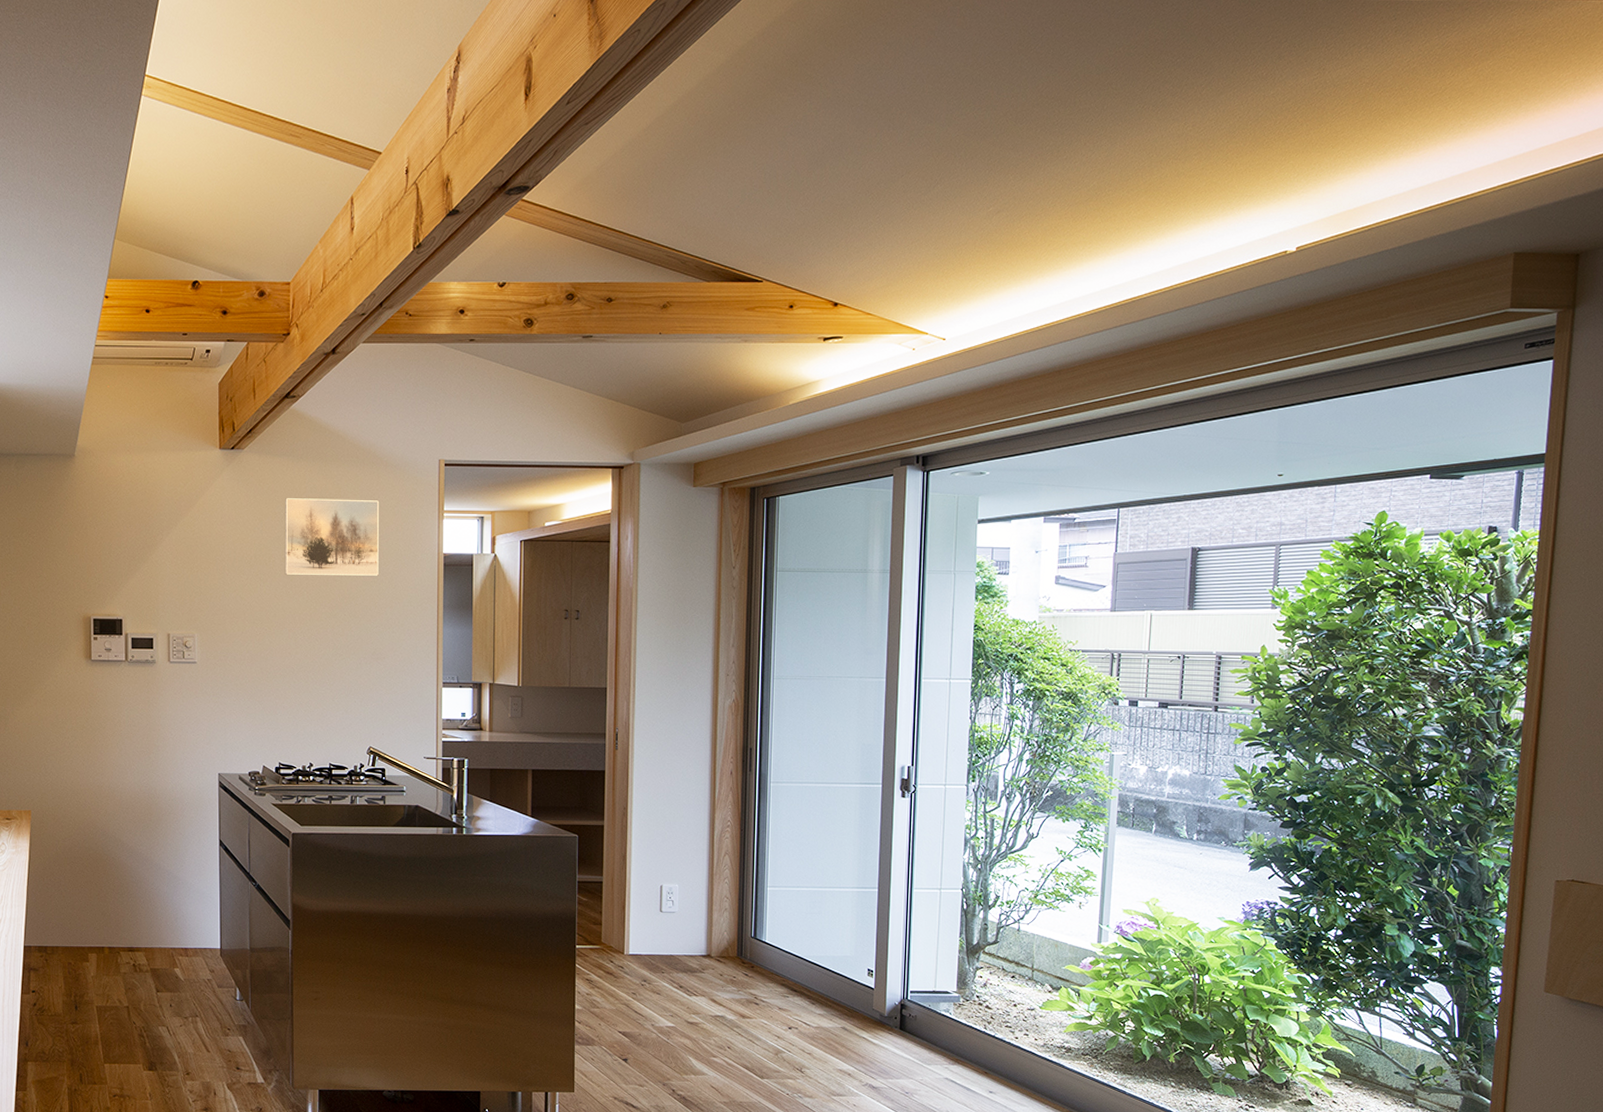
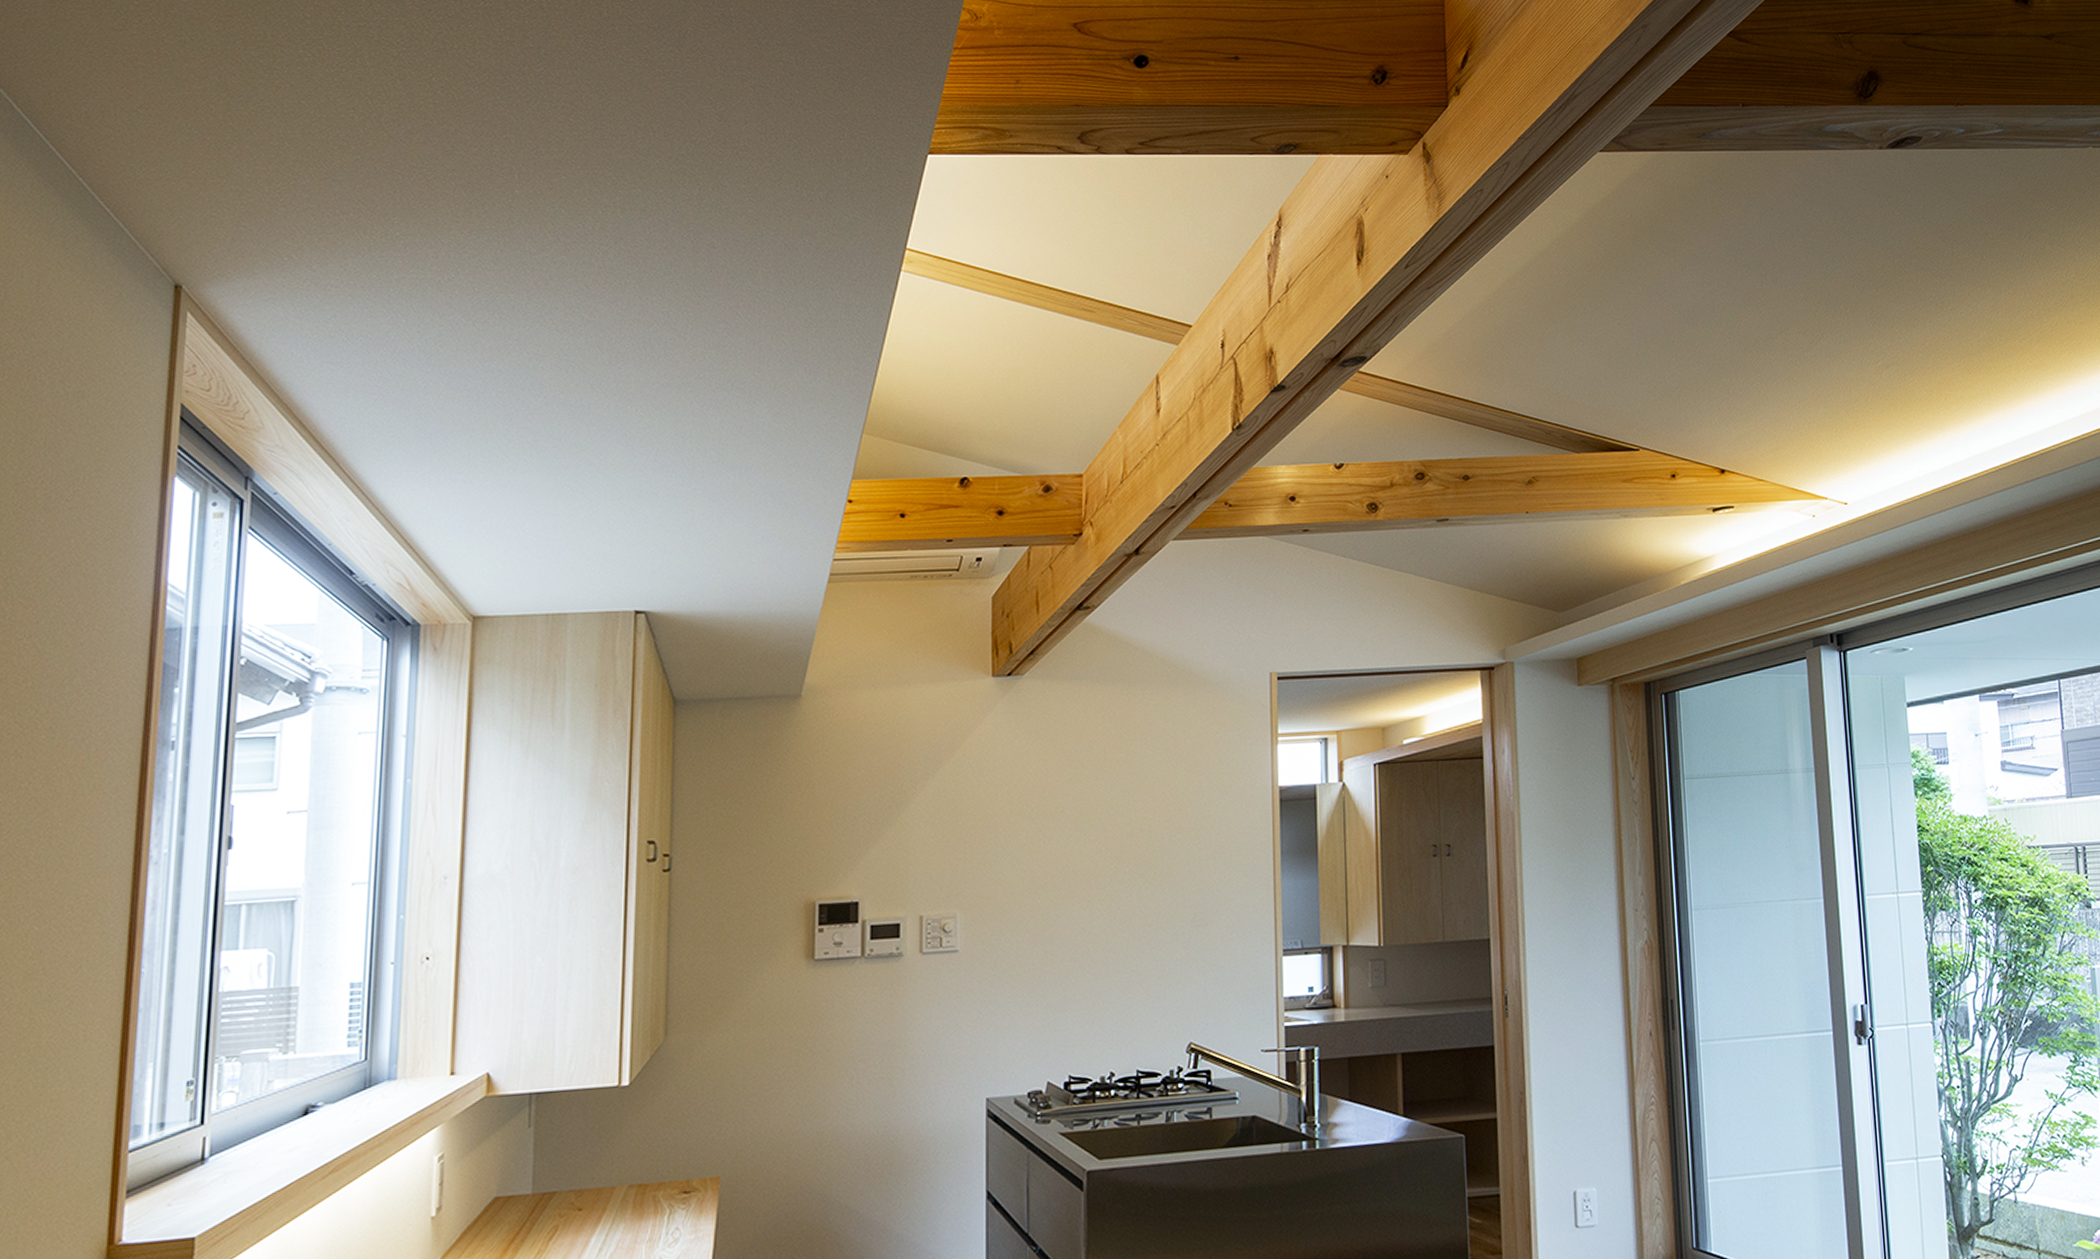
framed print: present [285,498,380,576] -> none [1076,727,1197,827]

